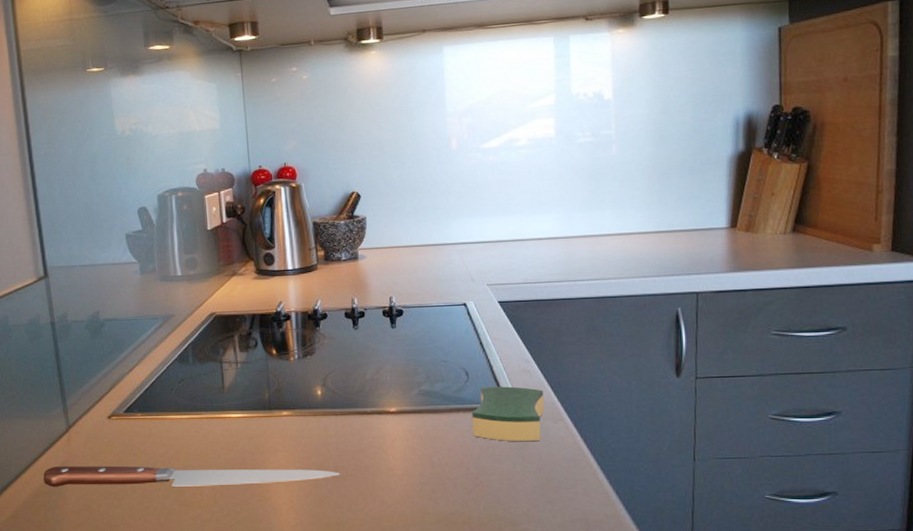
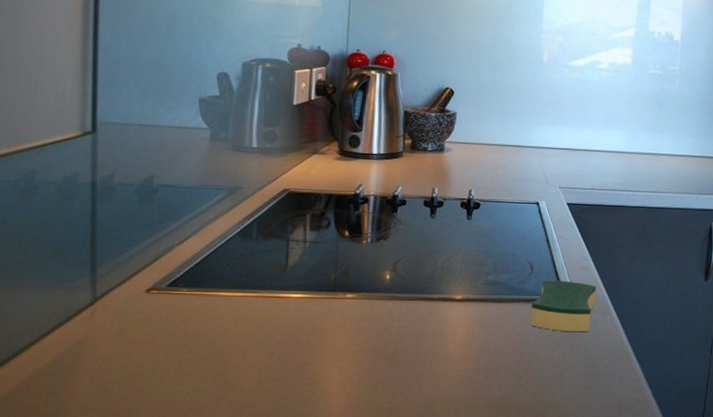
kitchen knife: present [43,465,341,487] -> none [51,343,399,369]

